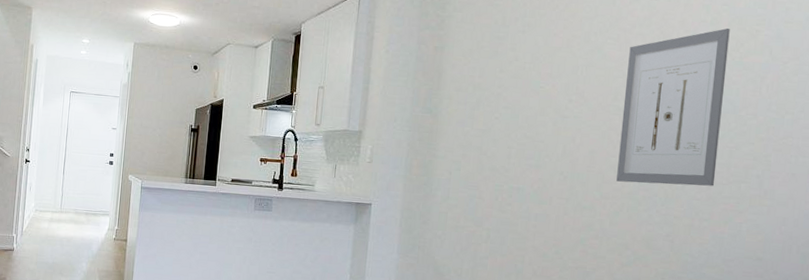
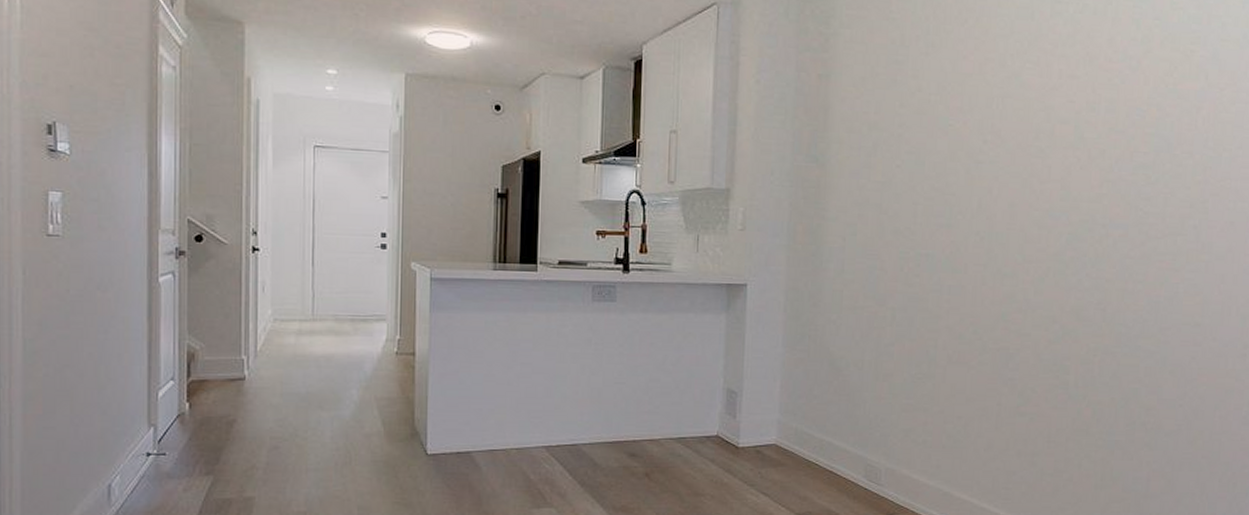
wall art: present [616,28,730,186] -> none [1041,48,1163,242]

